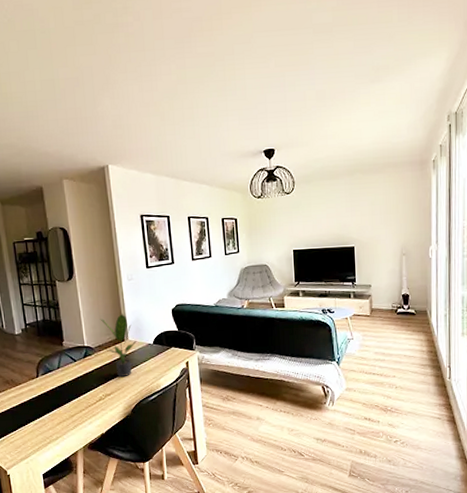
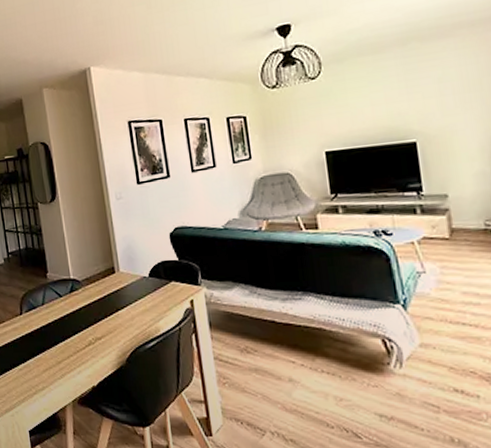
potted plant: present [100,313,137,378] -> none [86,239,129,318]

